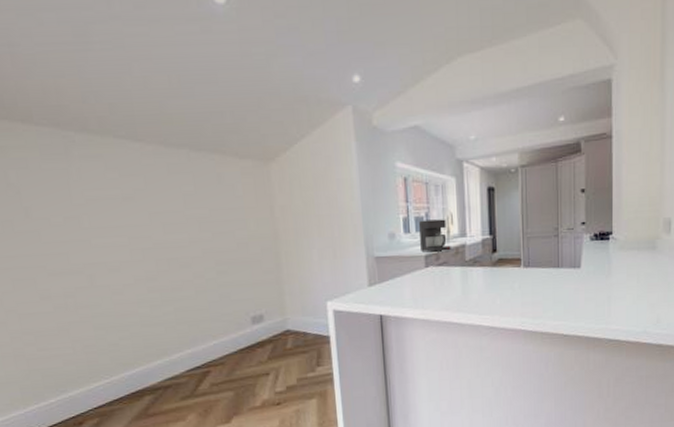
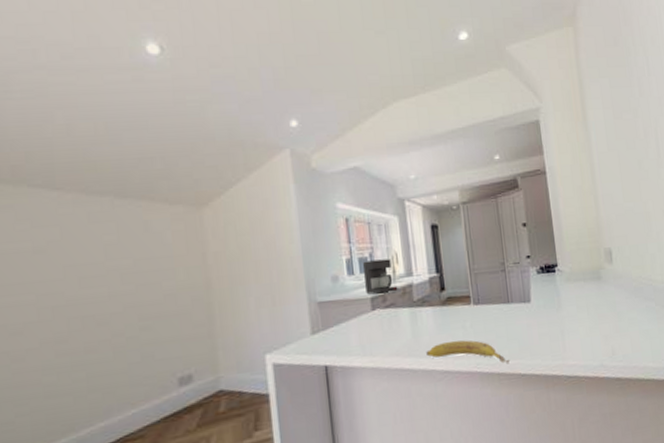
fruit: none [474,300,555,324] -> present [426,340,510,363]

